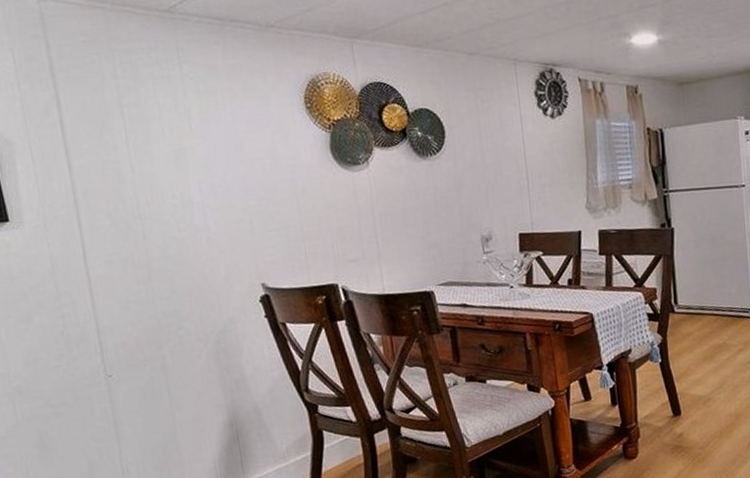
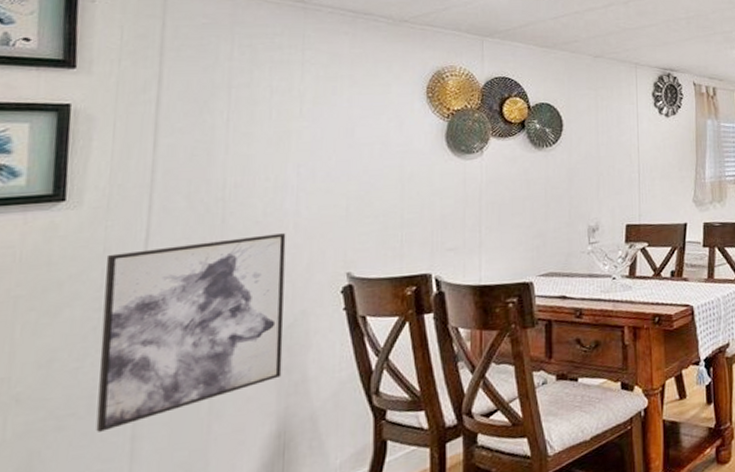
wall art: none [55,247,223,418] -> present [96,233,286,432]

